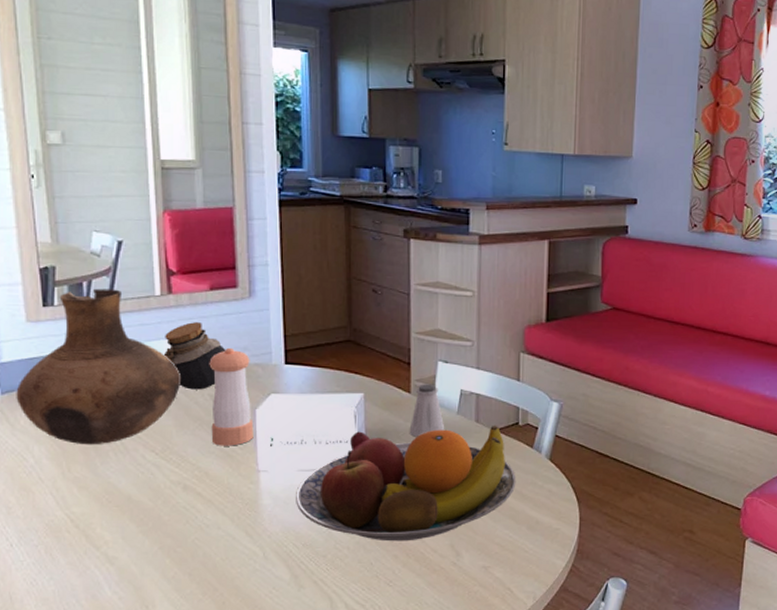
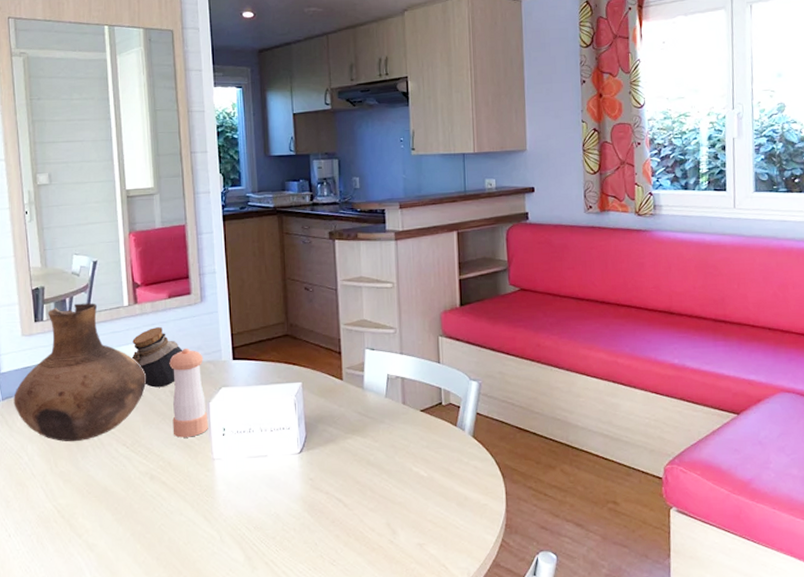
fruit bowl: present [296,425,516,542] -> none [246,406,444,522]
saltshaker: present [409,384,445,437] -> none [343,370,375,421]

